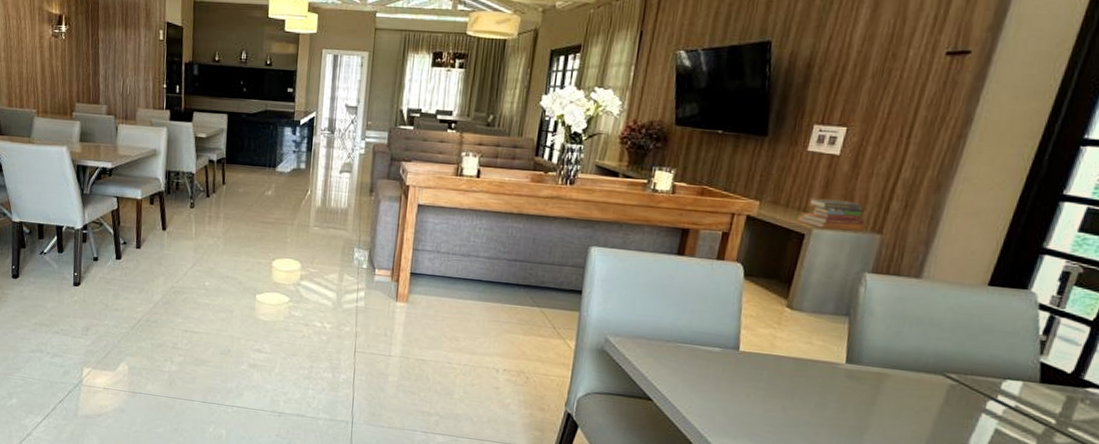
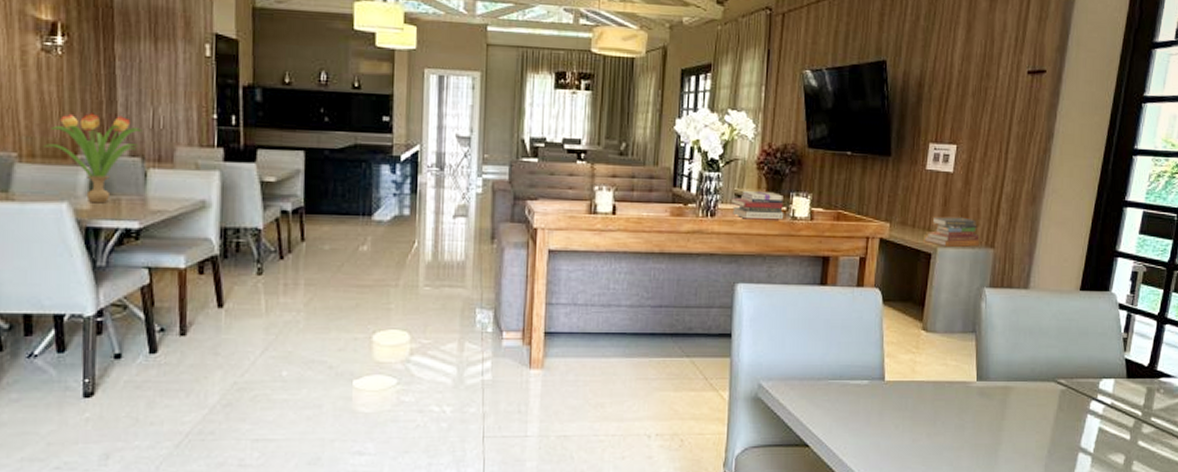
flower arrangement: none [52,82,116,149] -> present [43,113,143,204]
books: none [591,163,645,193] -> present [731,191,784,222]

